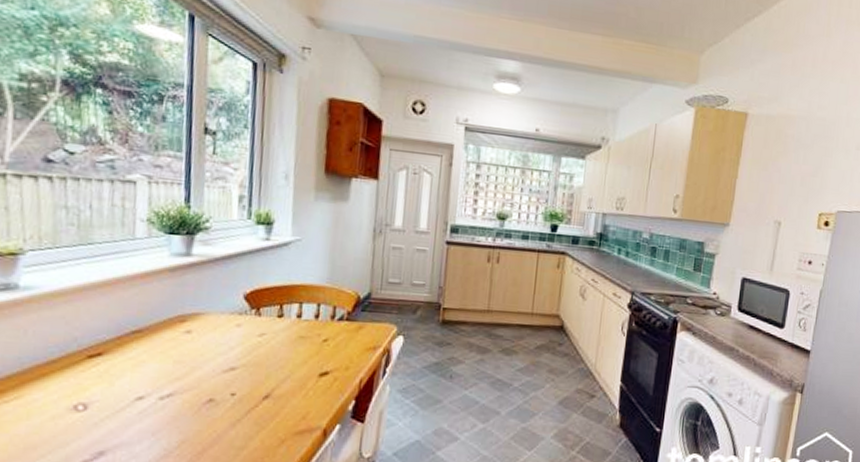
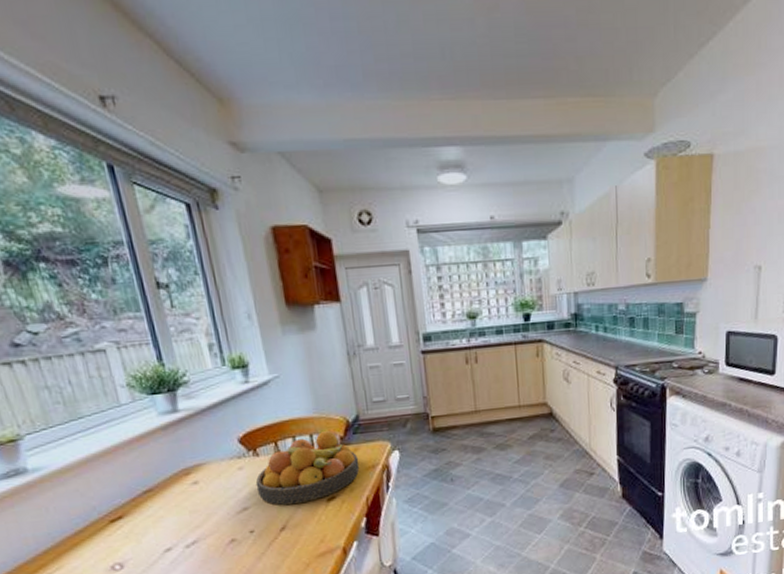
fruit bowl: none [249,303,362,374] -> present [255,431,360,505]

